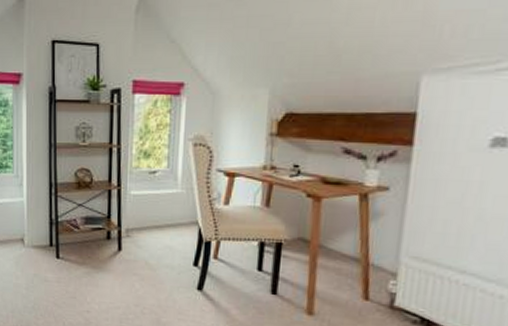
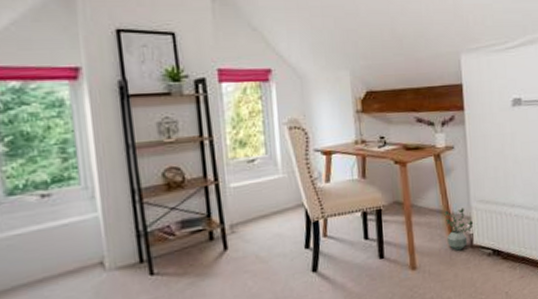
potted plant: none [359,259,398,308] -> present [444,208,473,251]

